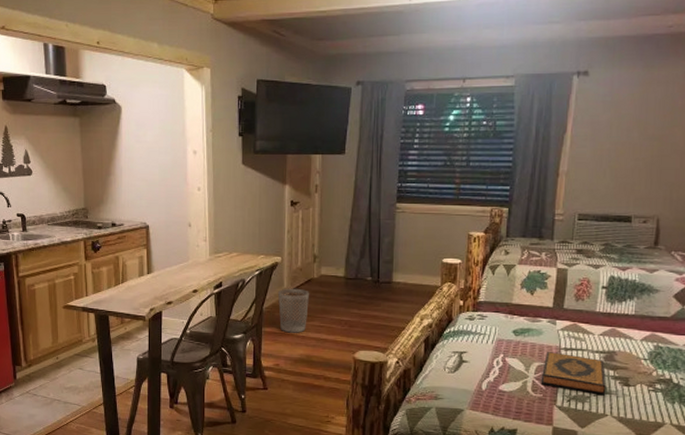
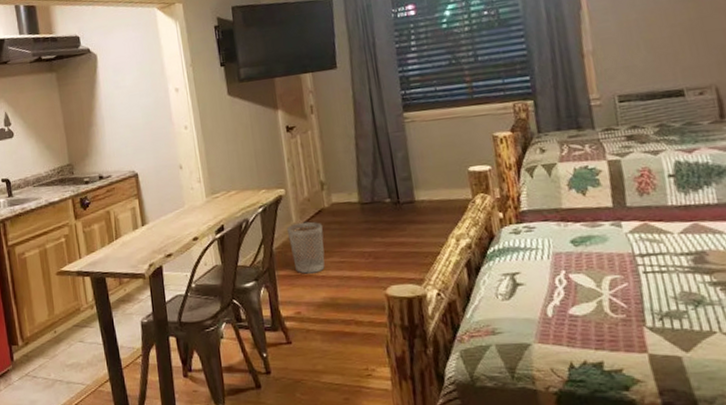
hardback book: present [542,352,606,394] -> none [618,260,706,307]

